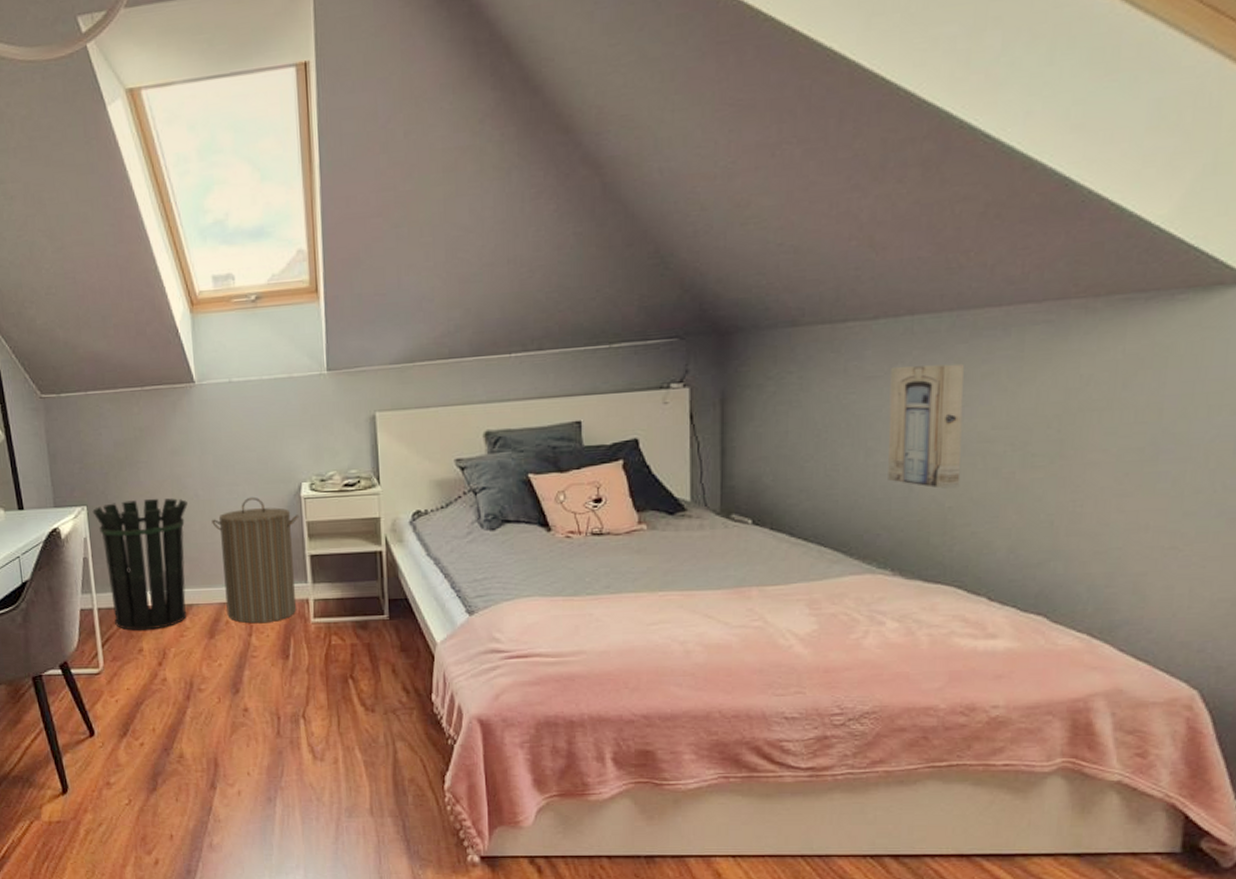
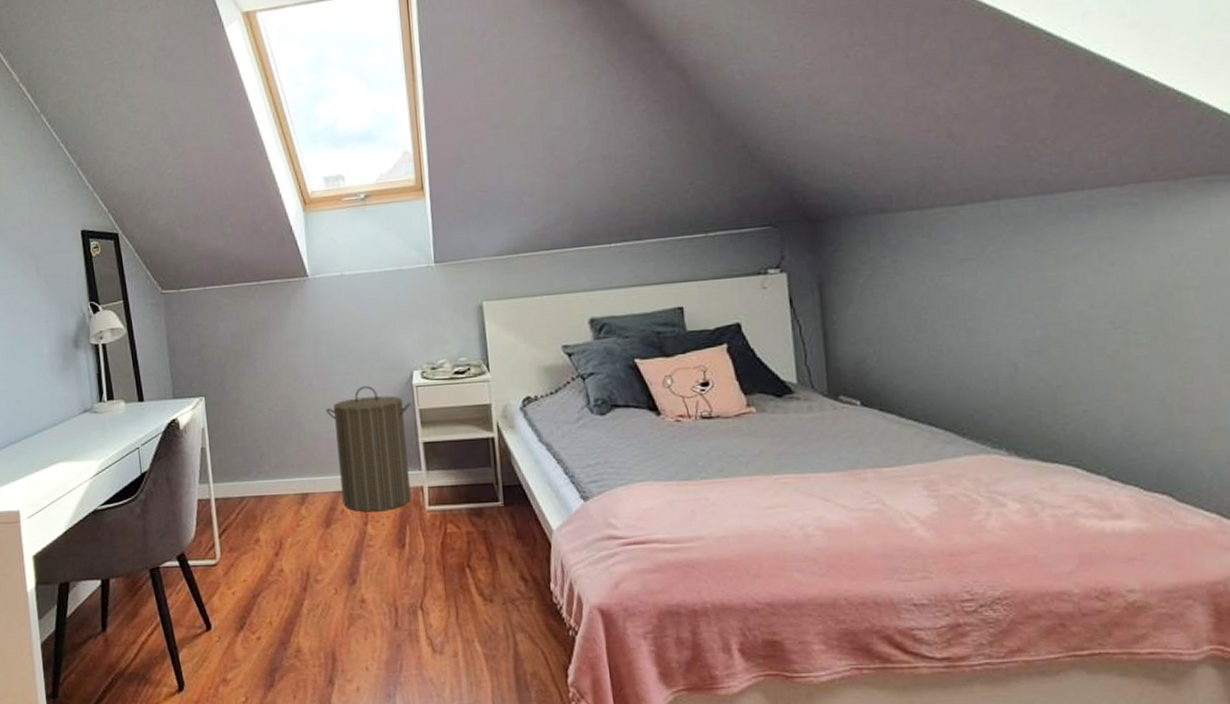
waste bin: present [92,498,189,631] -> none [210,388,304,521]
wall art: present [888,363,965,490] -> none [983,245,1066,369]

